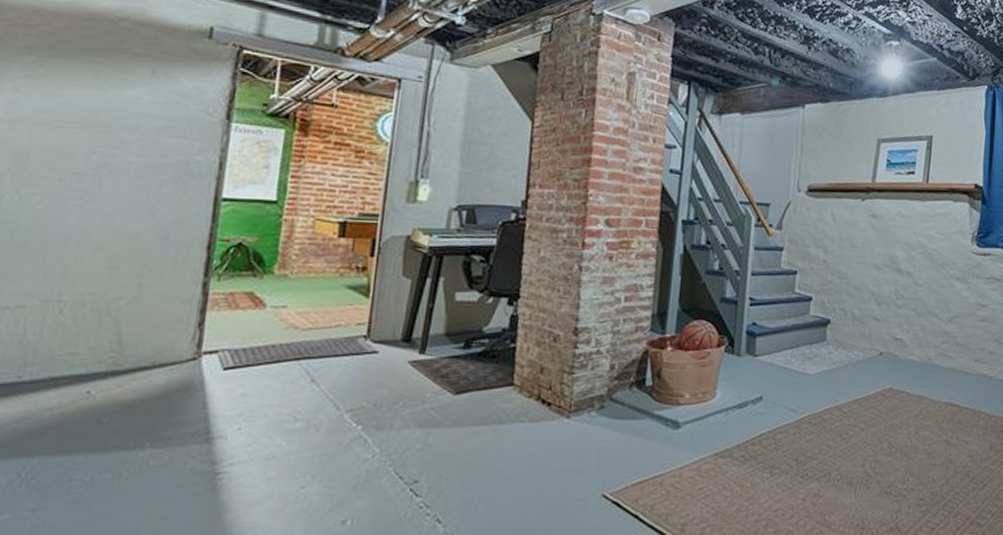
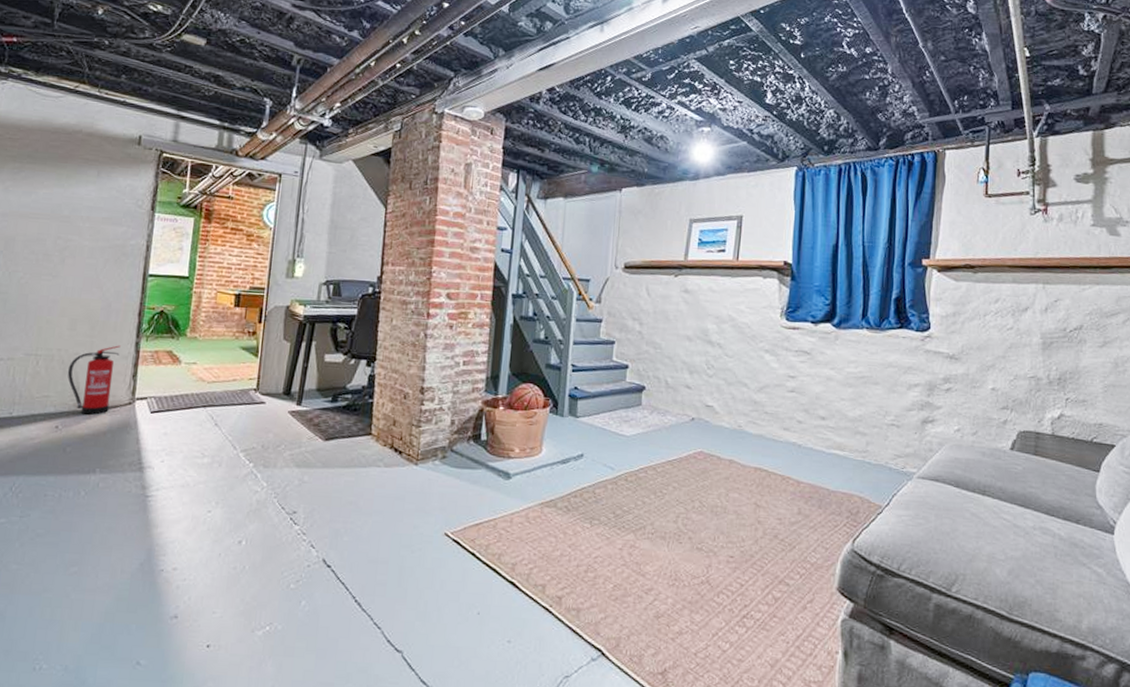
fire extinguisher: none [104,286,182,375] -> present [67,345,121,415]

